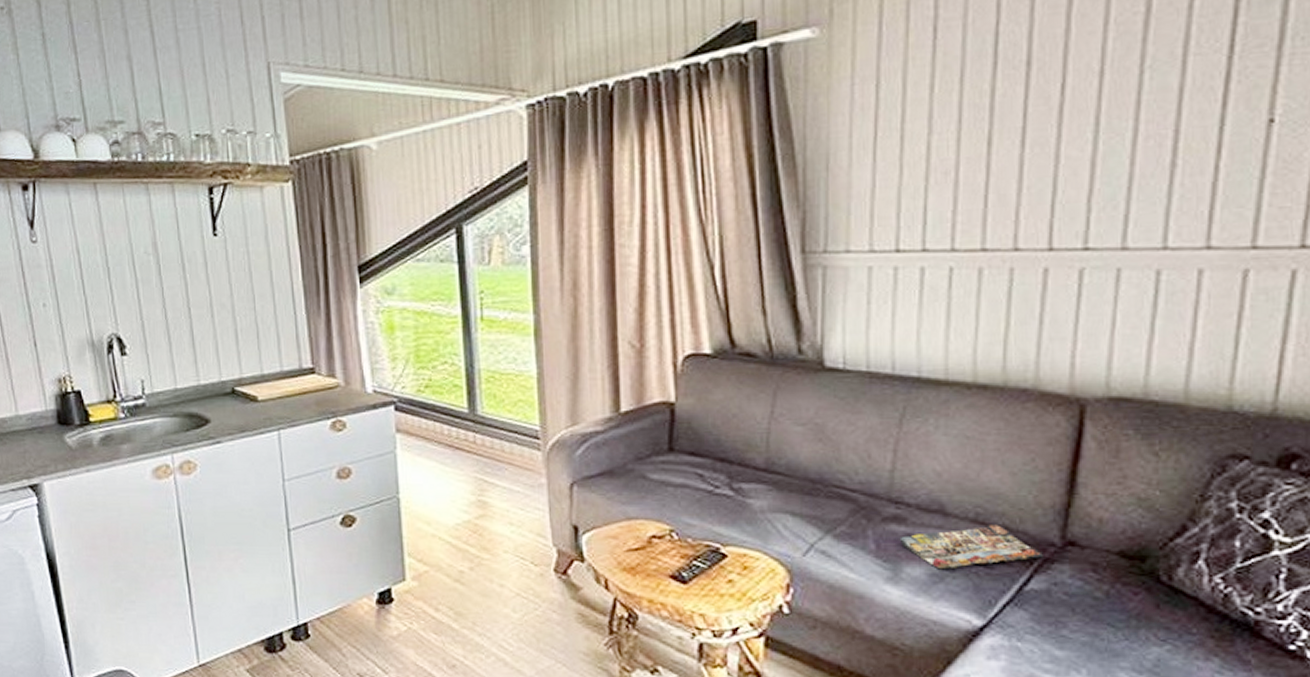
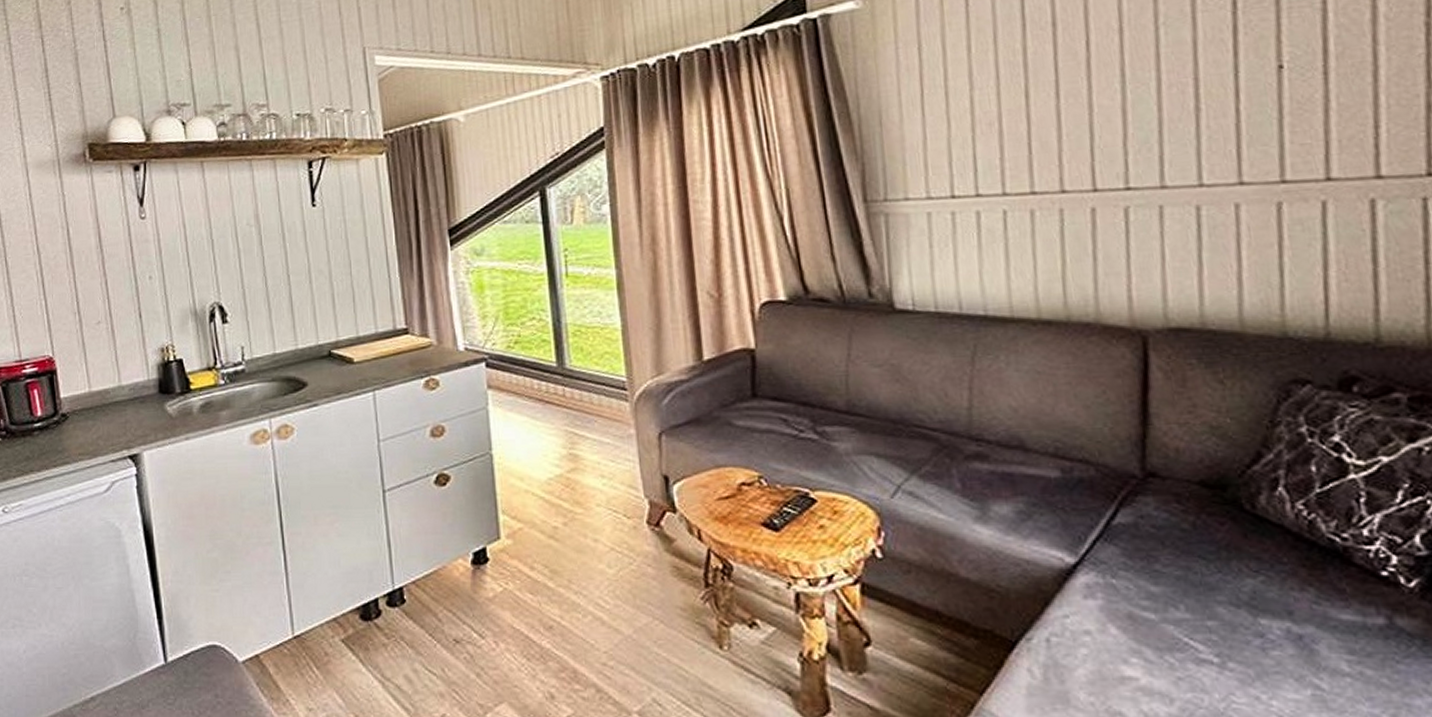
magazine: present [899,525,1043,570] -> none [983,458,1126,507]

